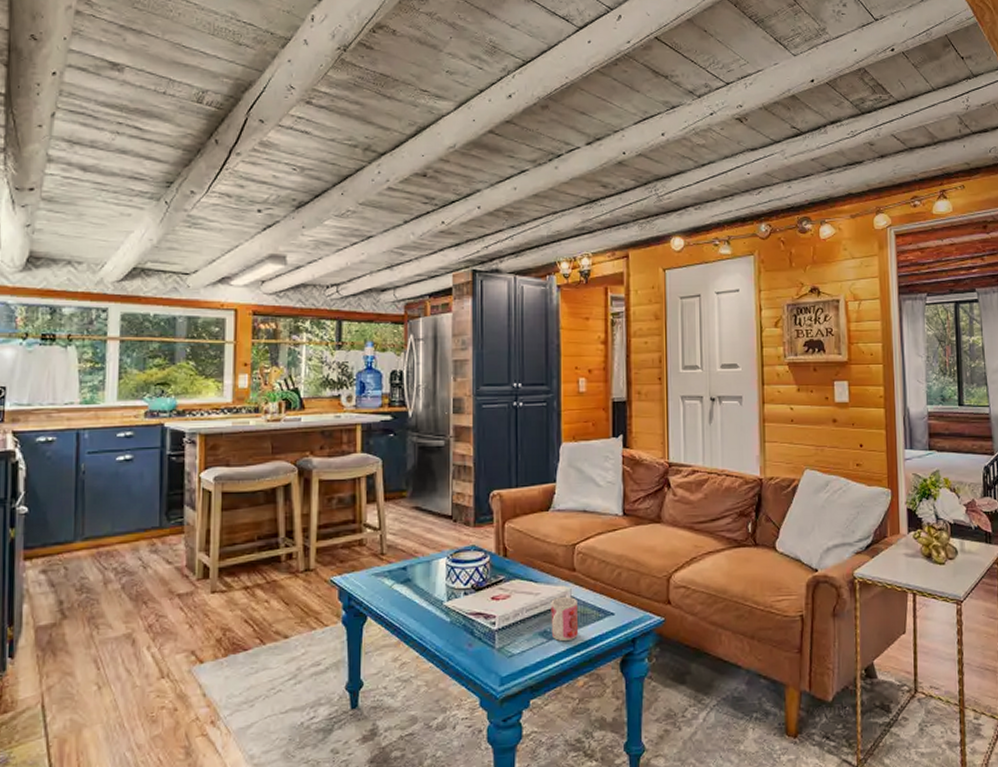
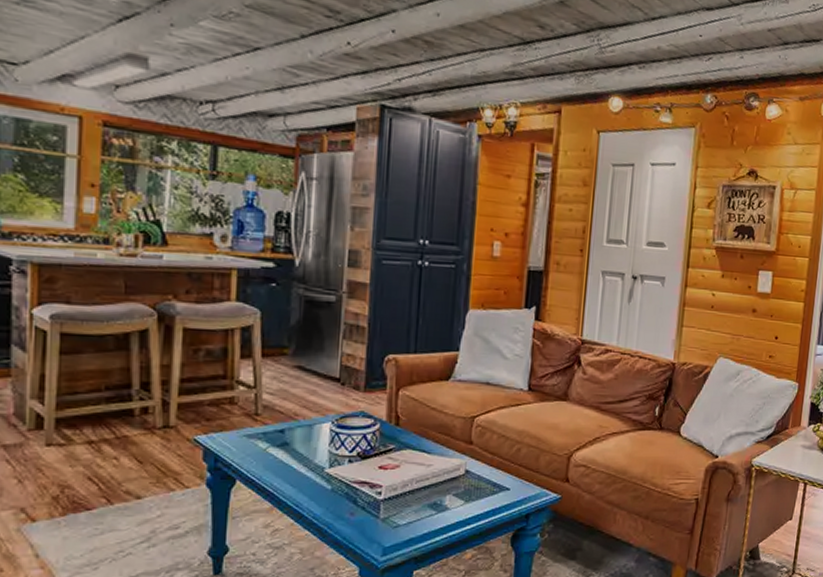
mug: present [551,597,579,641] -> none [441,470,472,513]

